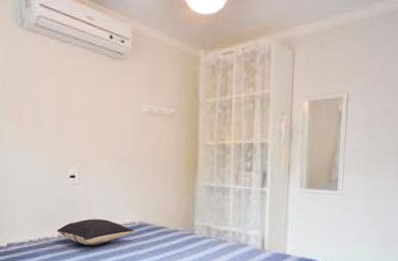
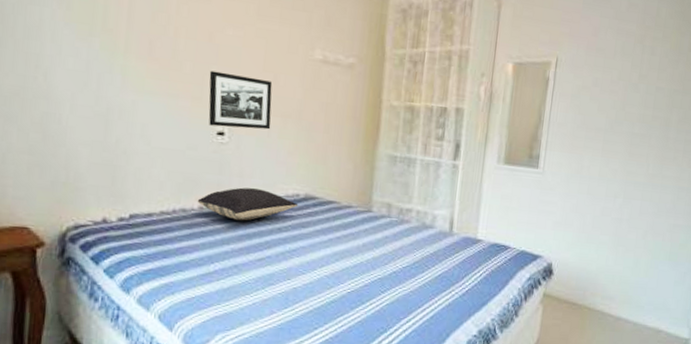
picture frame: none [62,127,111,171] -> present [208,70,273,130]

